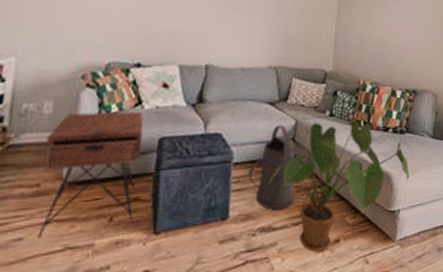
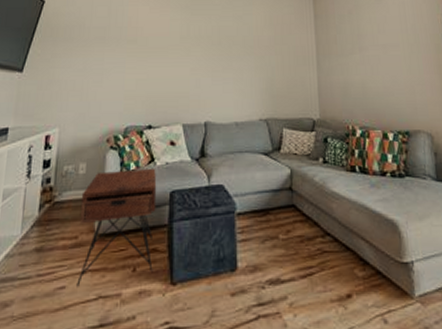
watering can: present [248,125,315,209] -> none [252,174,315,260]
house plant: present [268,120,410,252] -> none [271,166,418,308]

